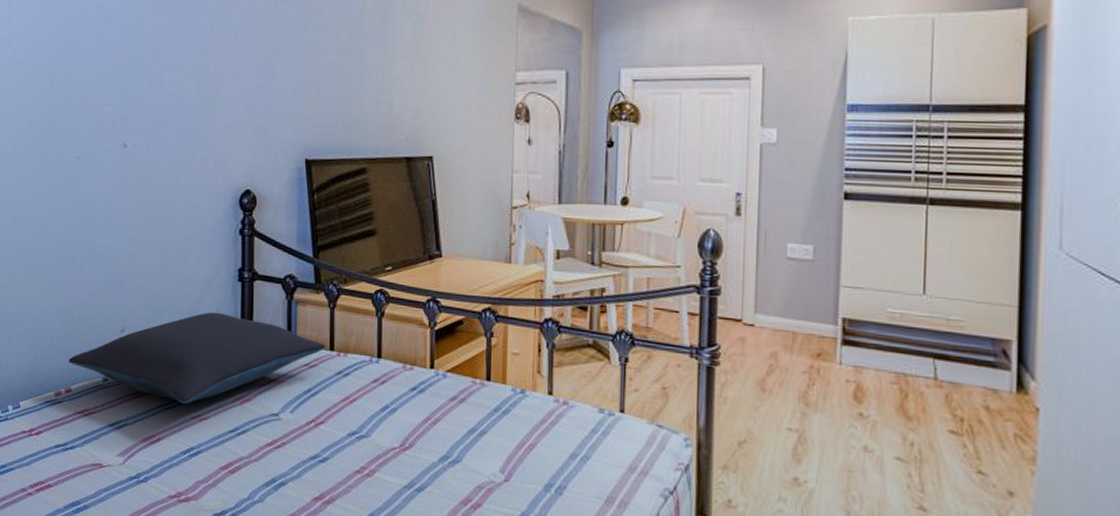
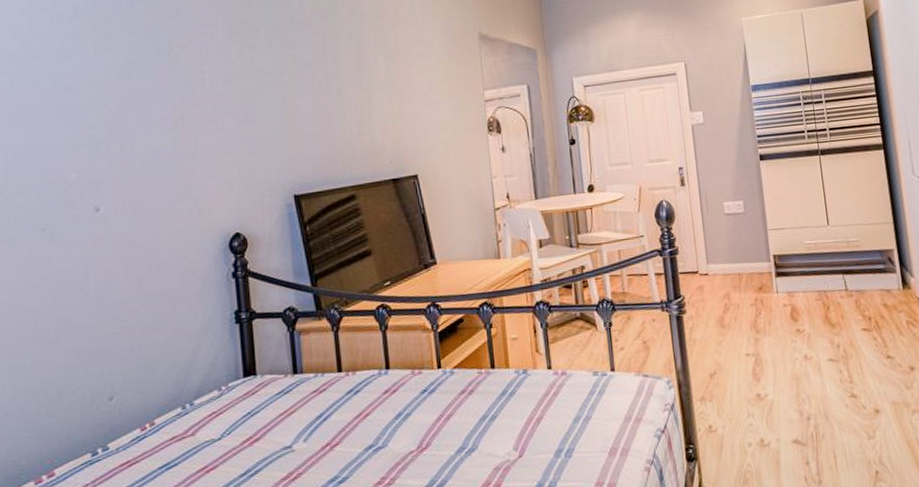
pillow: present [68,312,325,405] -> none [48,358,333,460]

